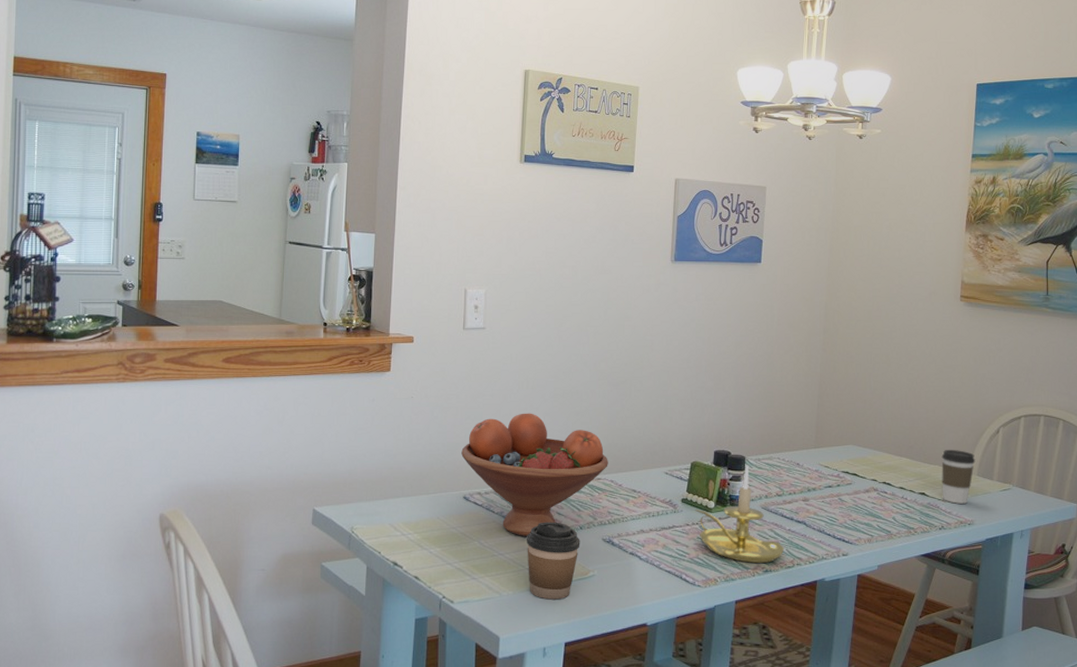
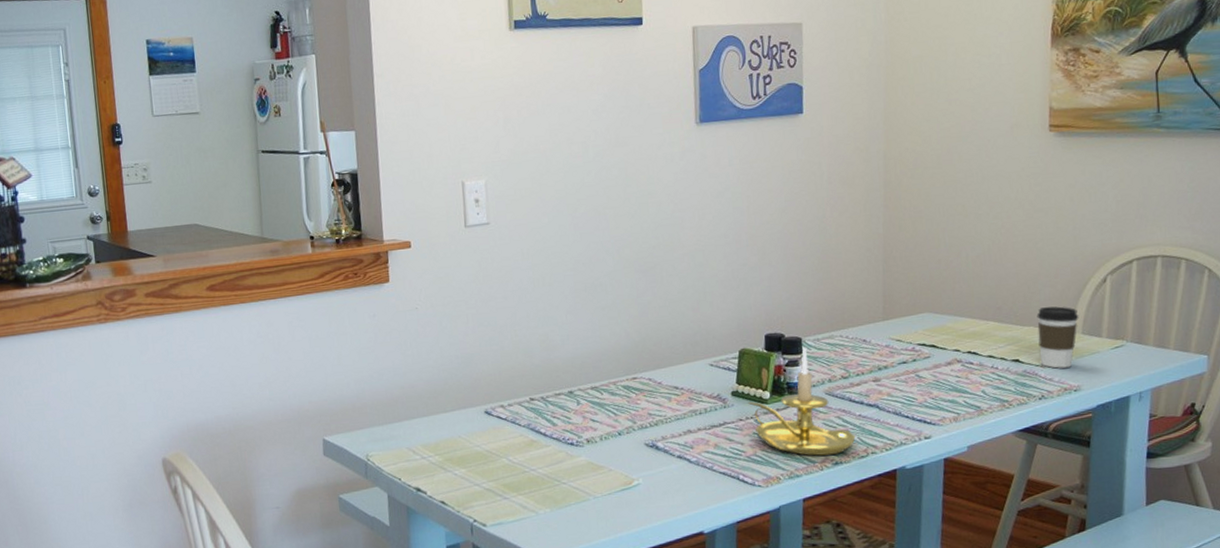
fruit bowl: present [461,413,608,536] -> none [477,312,644,449]
coffee cup: present [526,522,580,600] -> none [558,429,621,514]

